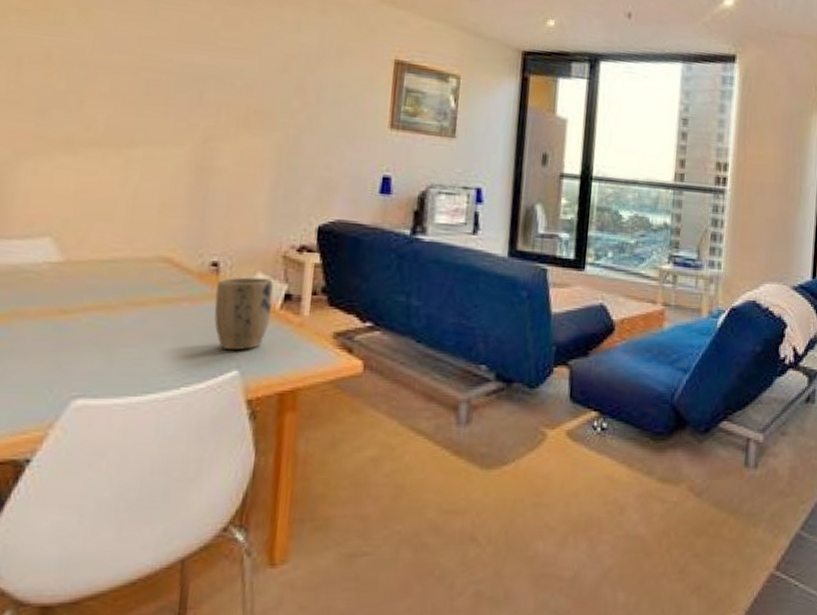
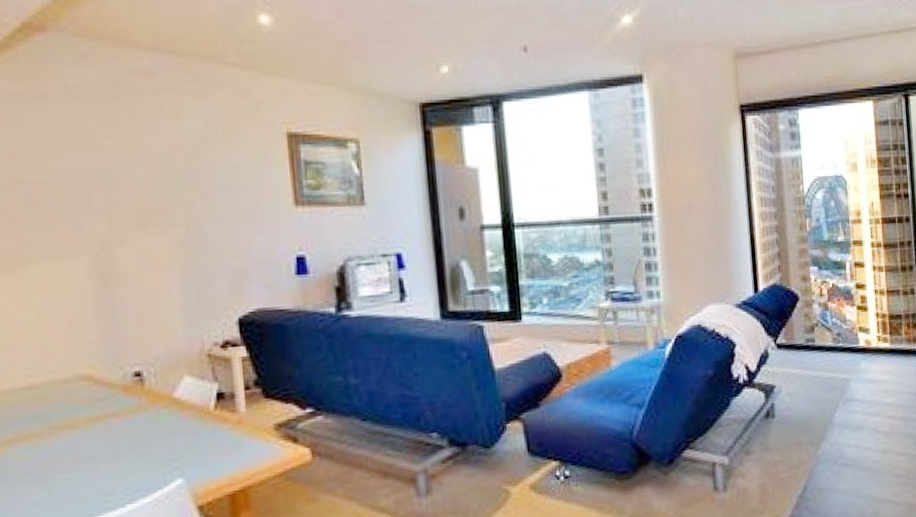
plant pot: present [214,277,274,351] -> none [143,380,207,460]

